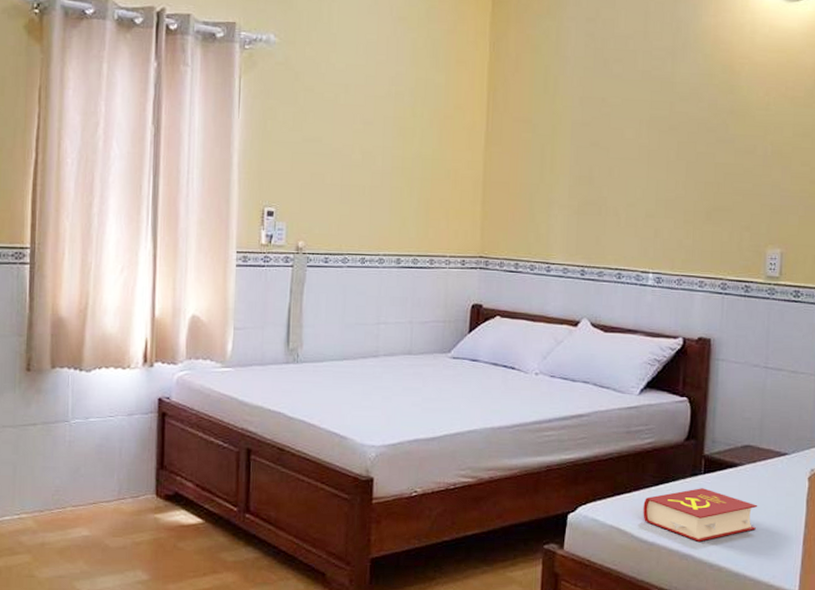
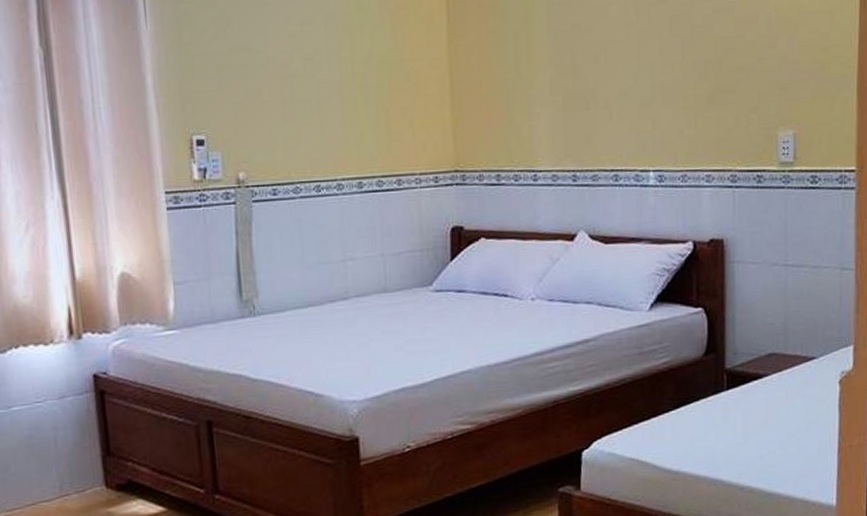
book: present [643,488,758,542] -> none [664,405,788,464]

